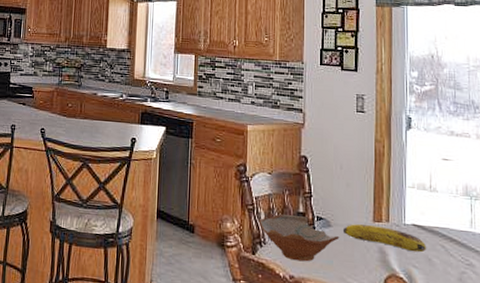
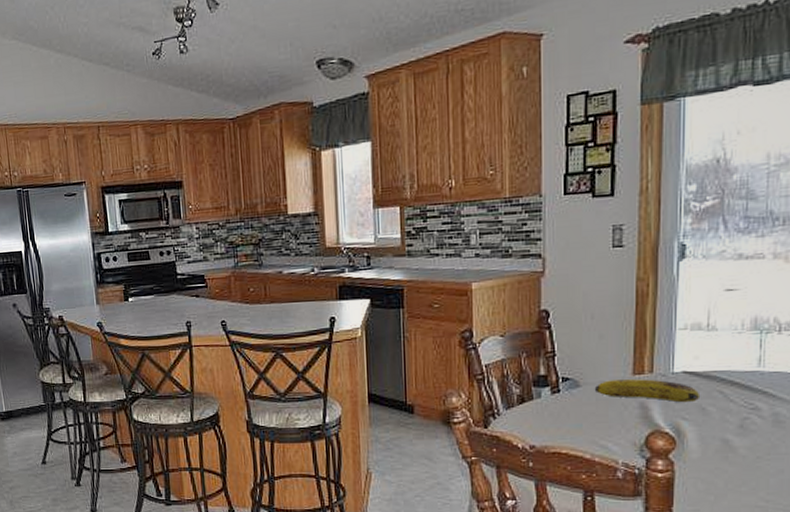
bowl: present [258,214,340,262] -> none [490,379,591,429]

